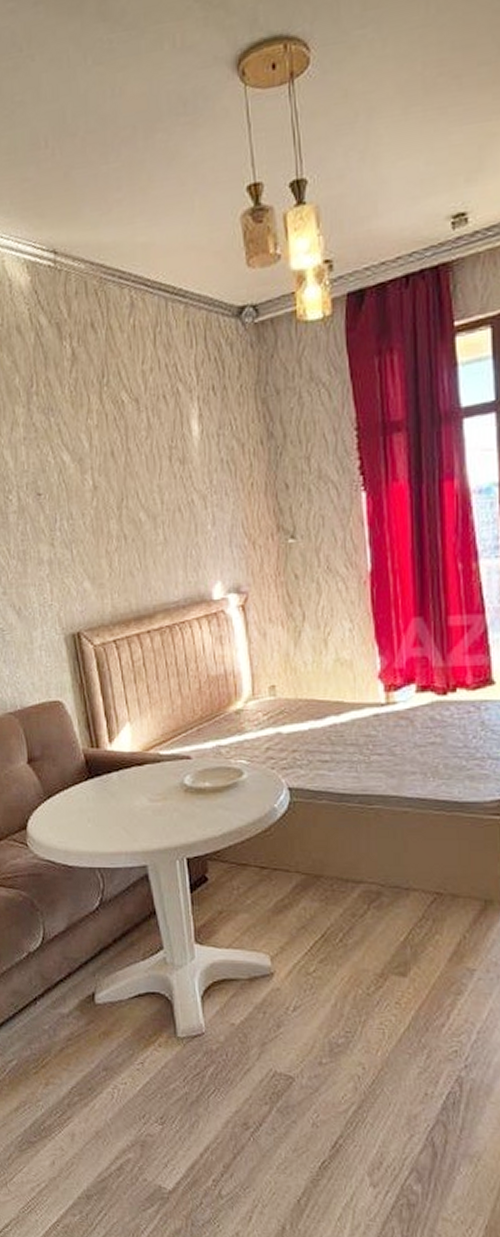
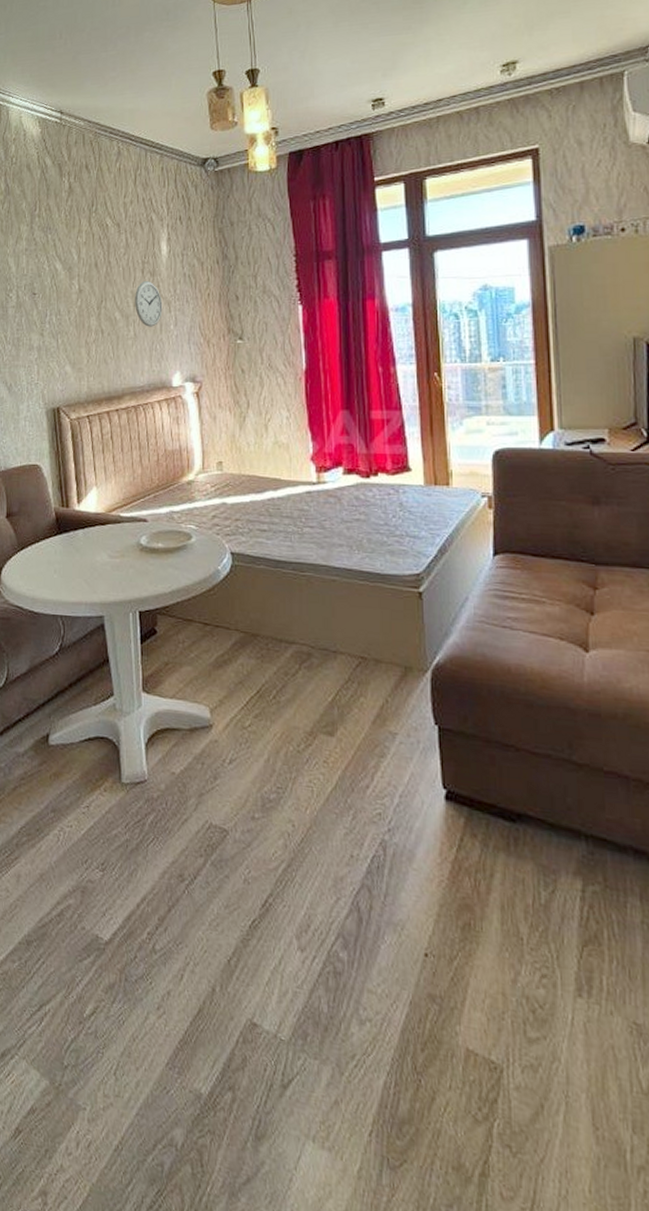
wall clock: none [162,471,197,529] -> present [135,281,163,327]

